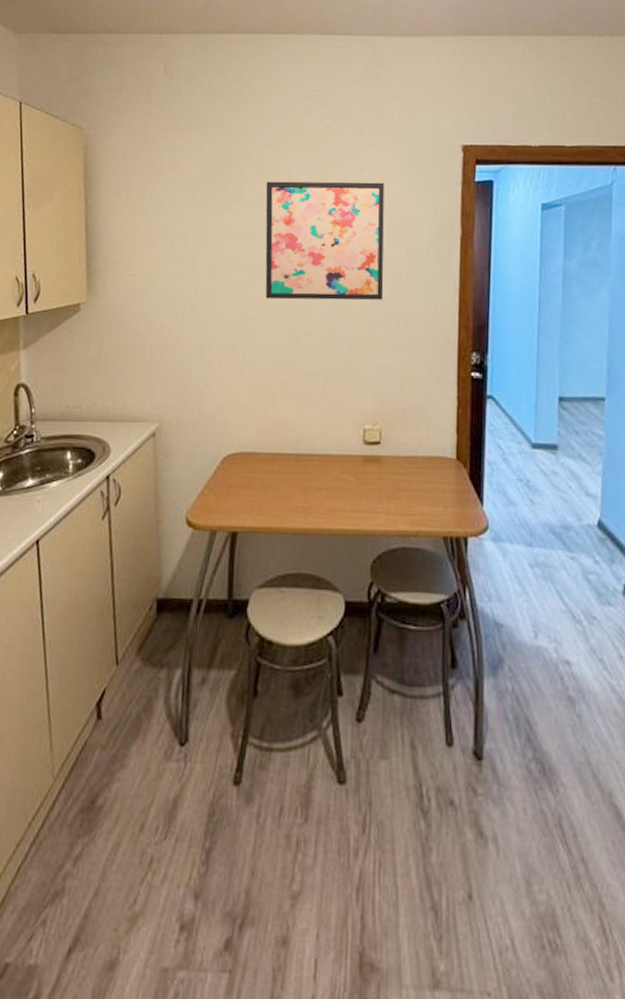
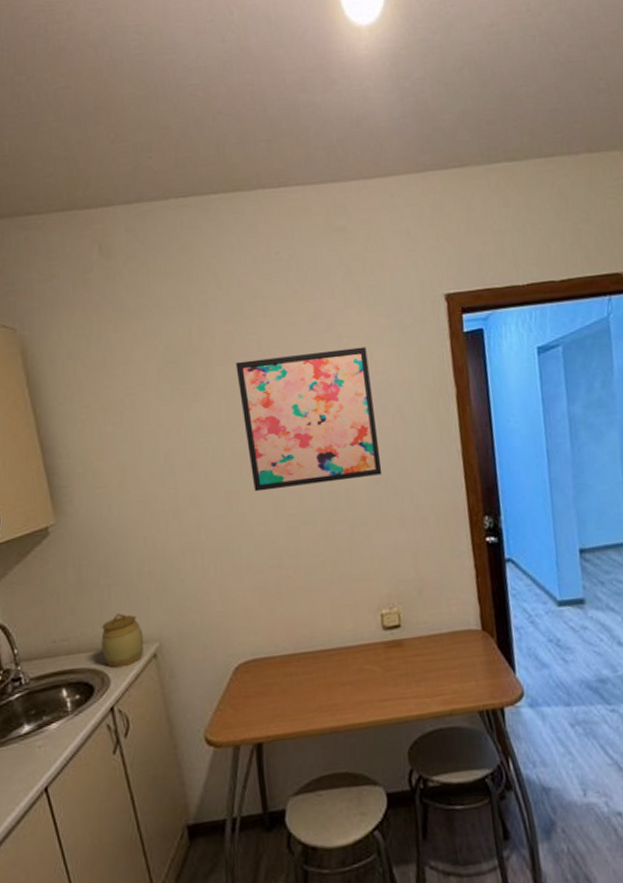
jar: none [108,391,147,441] -> present [101,613,144,668]

